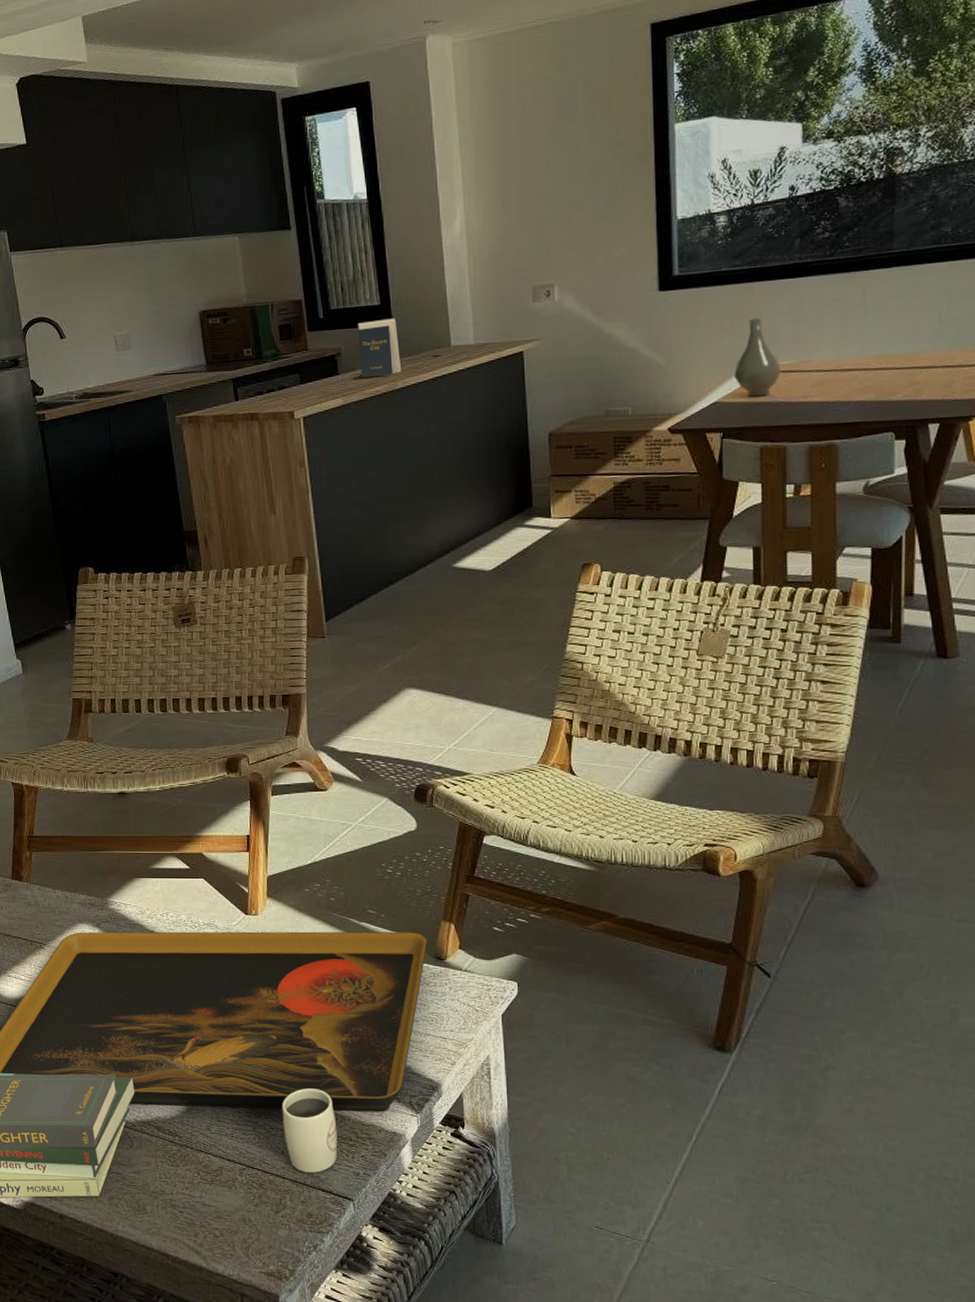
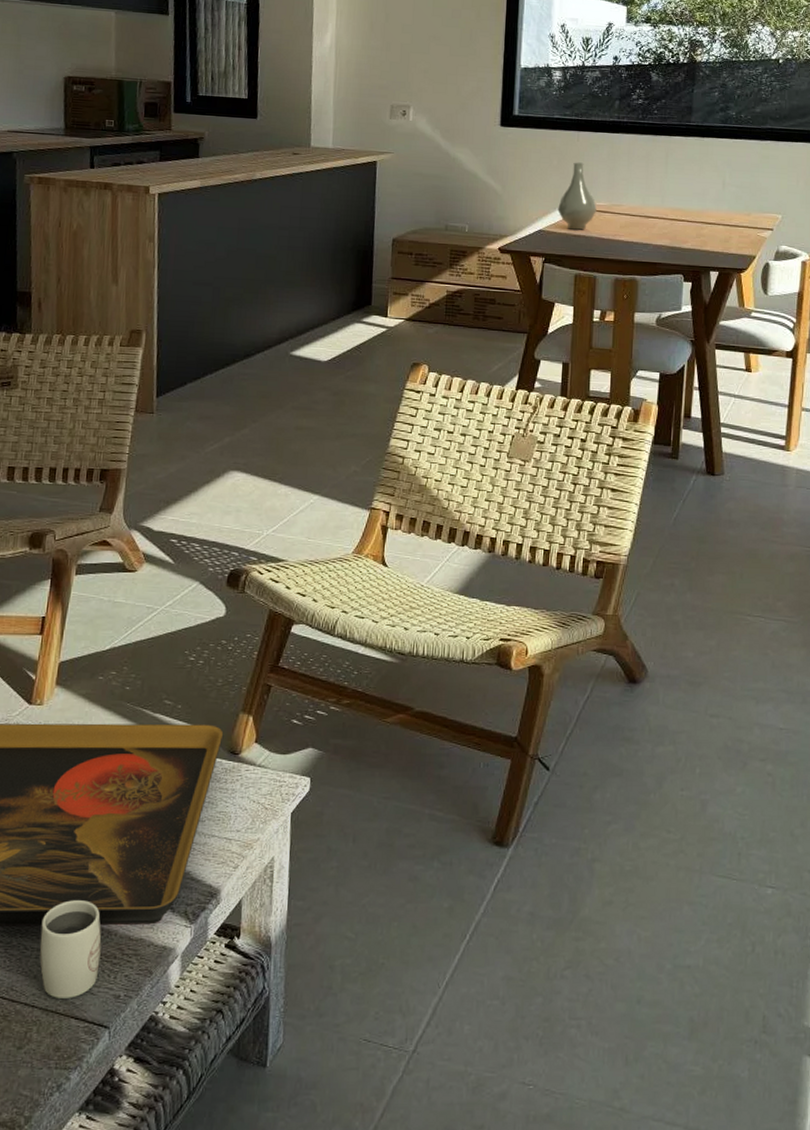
books: present [358,318,401,379] -> none [221,112,262,166]

